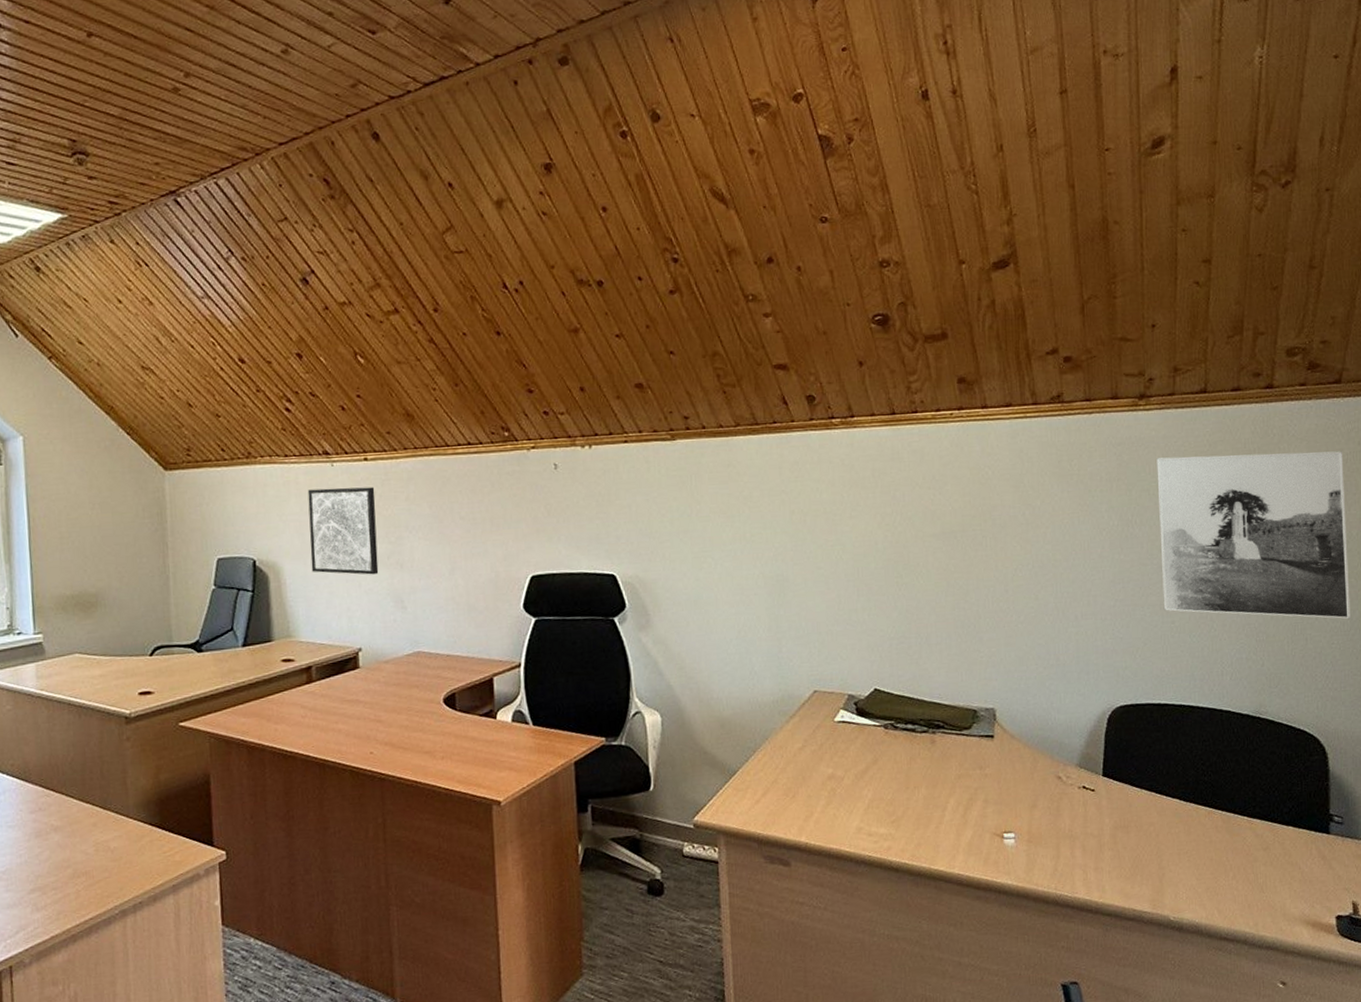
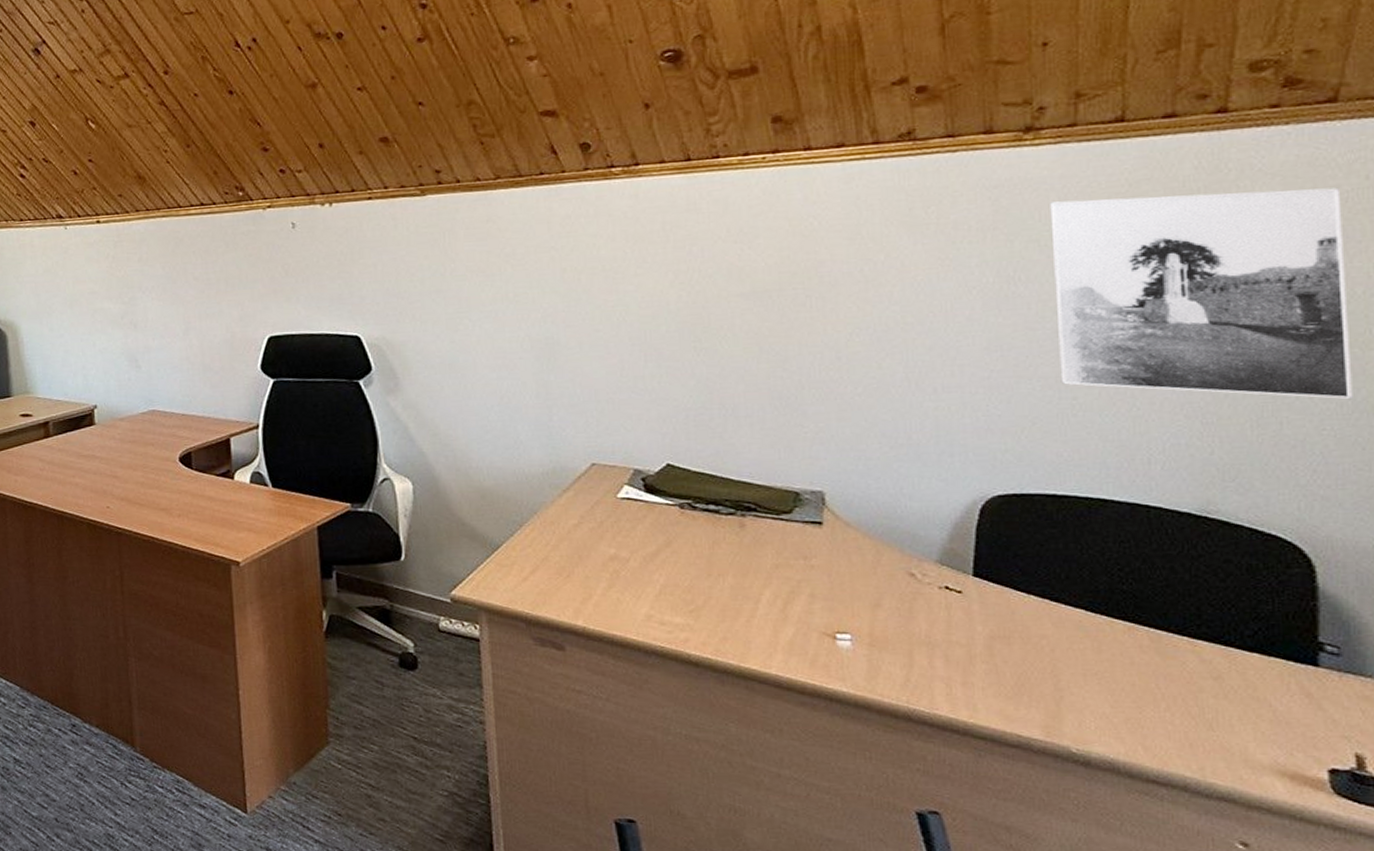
wall art: present [307,487,379,575] -> none [42,248,113,335]

